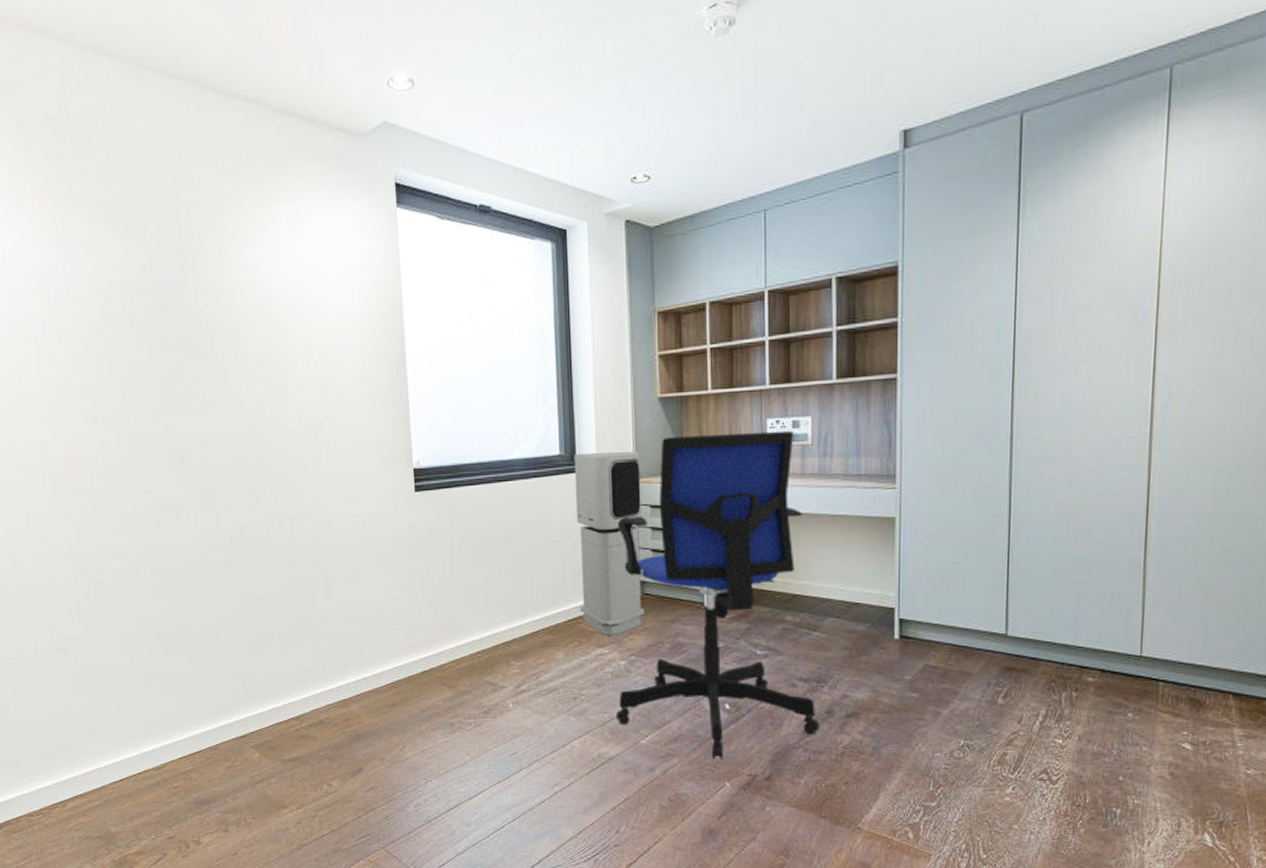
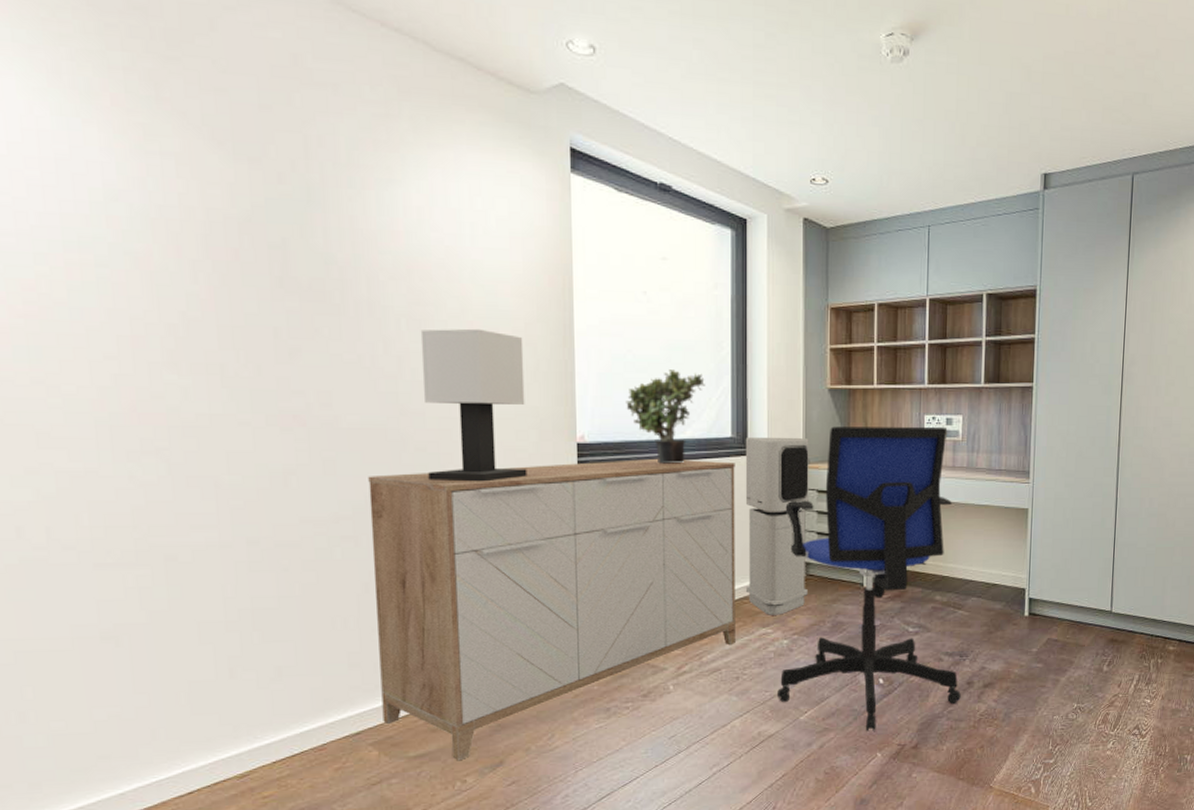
sideboard: none [240,479,572,766] -> present [368,458,735,761]
table lamp: none [275,366,371,510] -> present [420,328,527,482]
potted plant: none [456,390,531,485] -> present [626,370,705,464]

